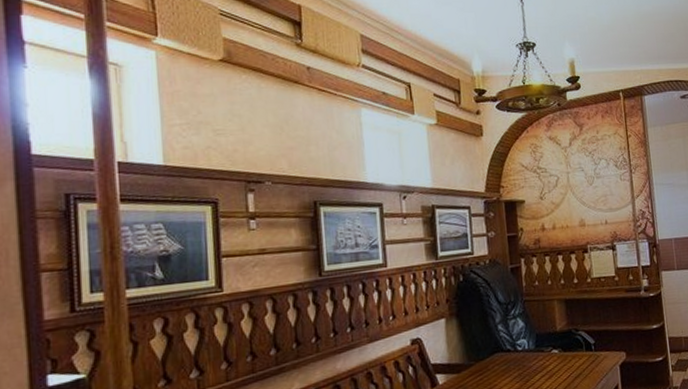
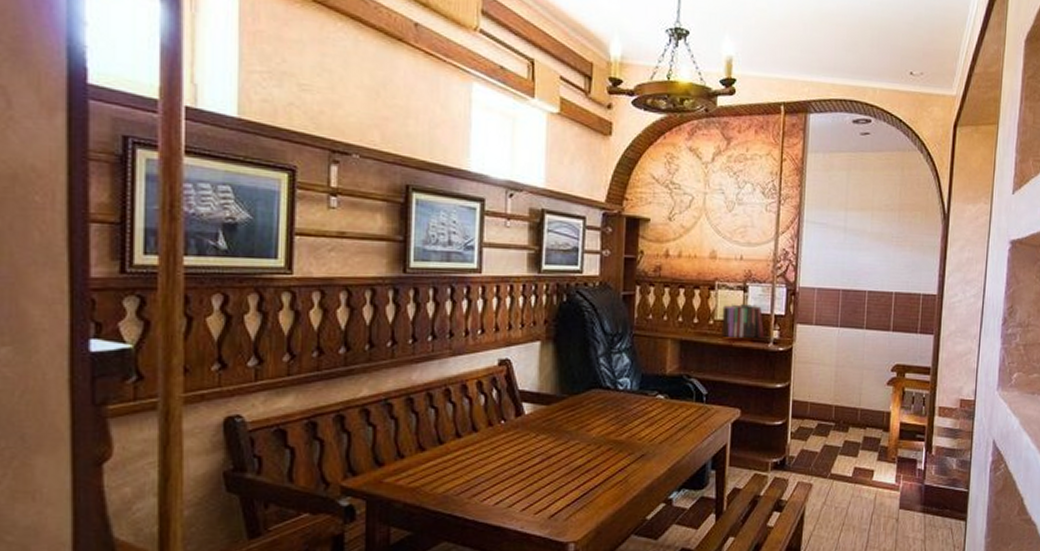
books: none [596,260,636,292] -> present [721,304,765,339]

